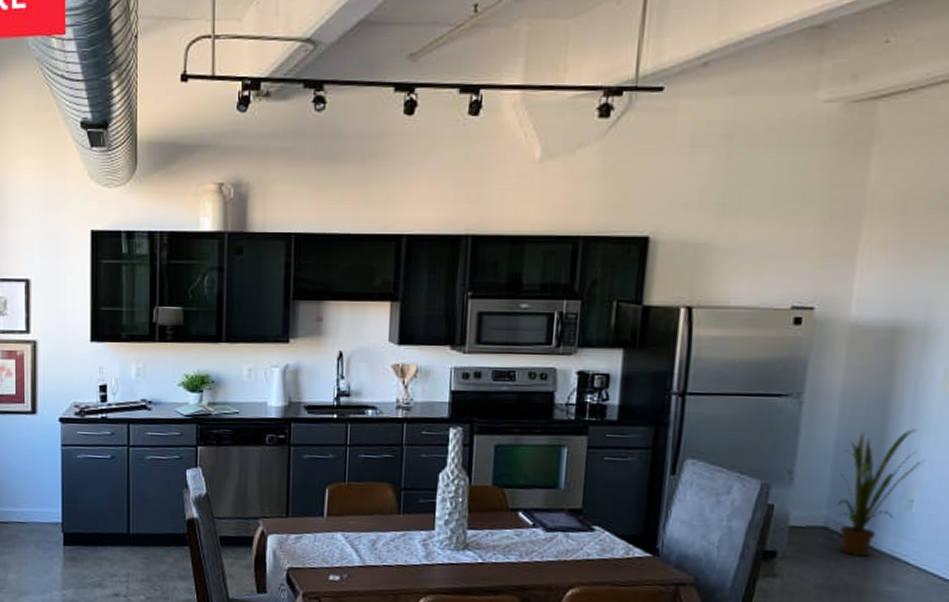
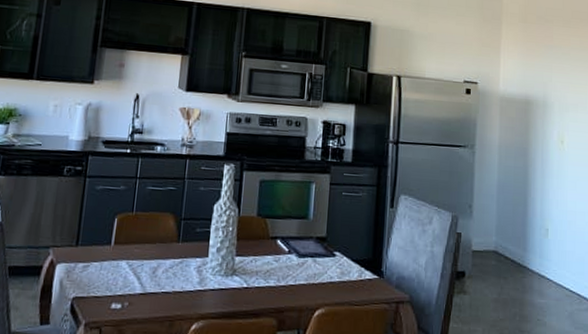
house plant: present [836,429,926,556] -> none [501,175,553,274]

